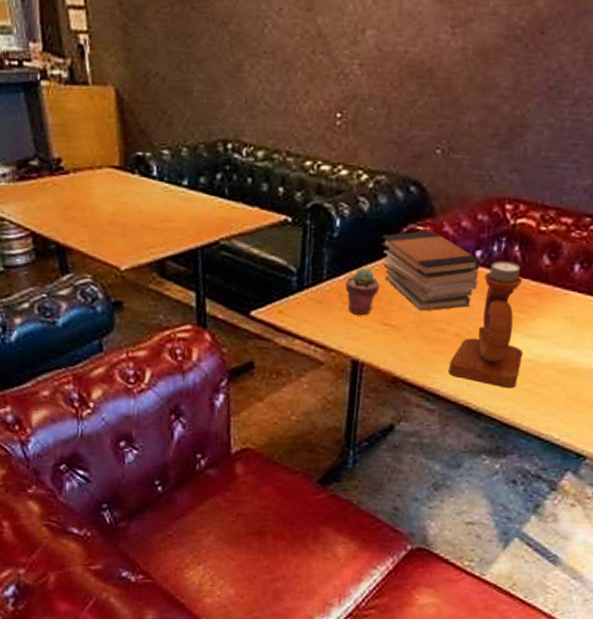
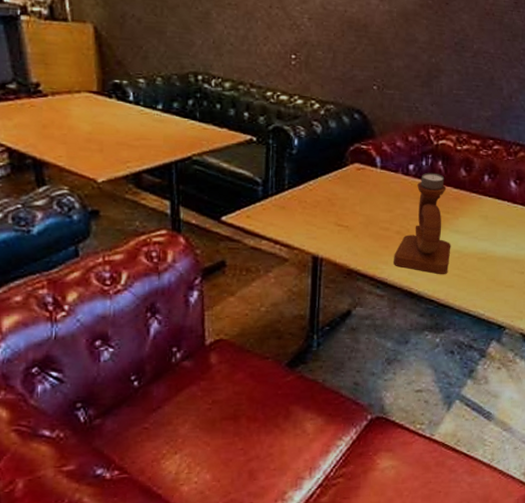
potted succulent: present [346,268,380,315] -> none [305,179,333,218]
book stack: present [381,230,481,311] -> none [333,148,413,214]

